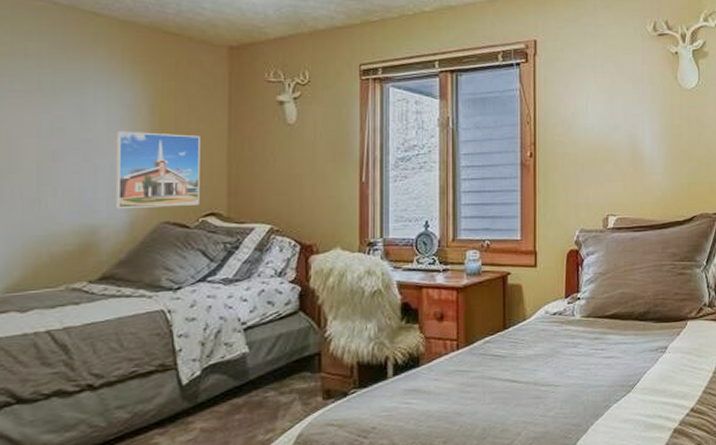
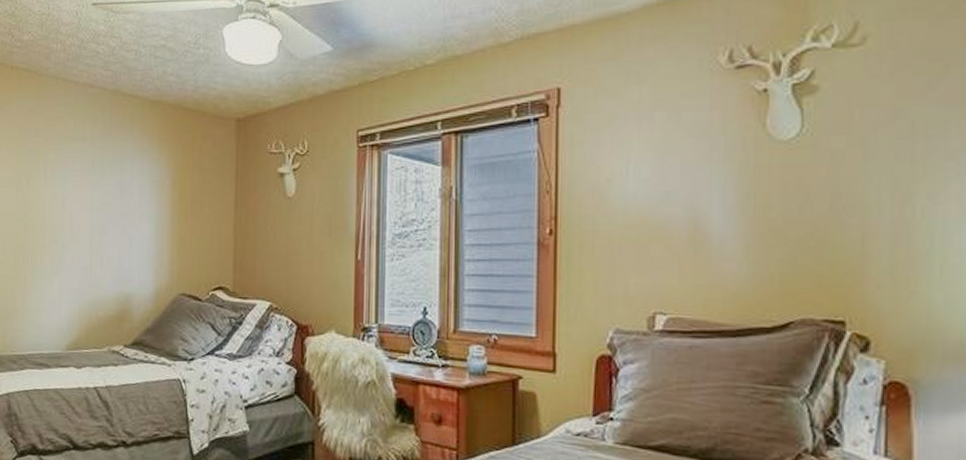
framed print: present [115,130,200,209] -> none [144,205,211,280]

